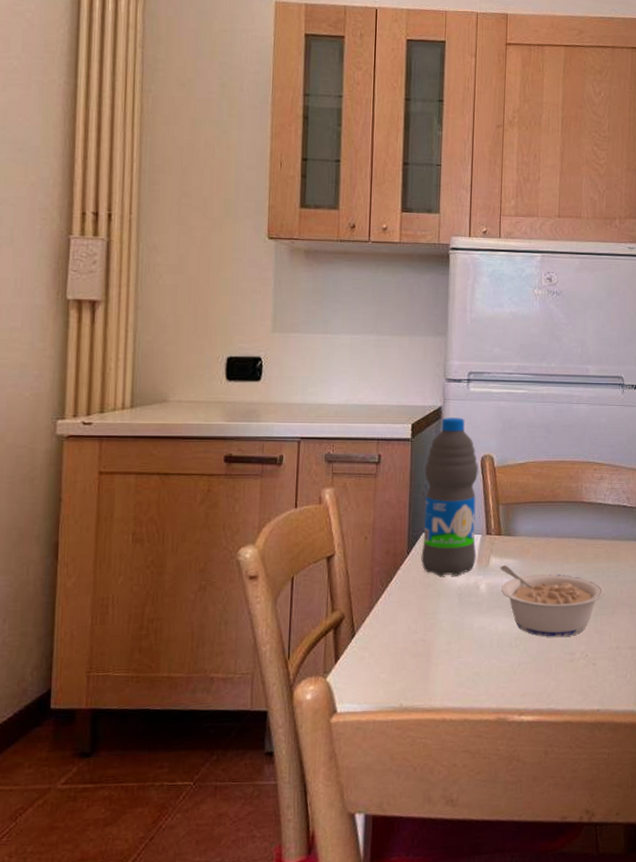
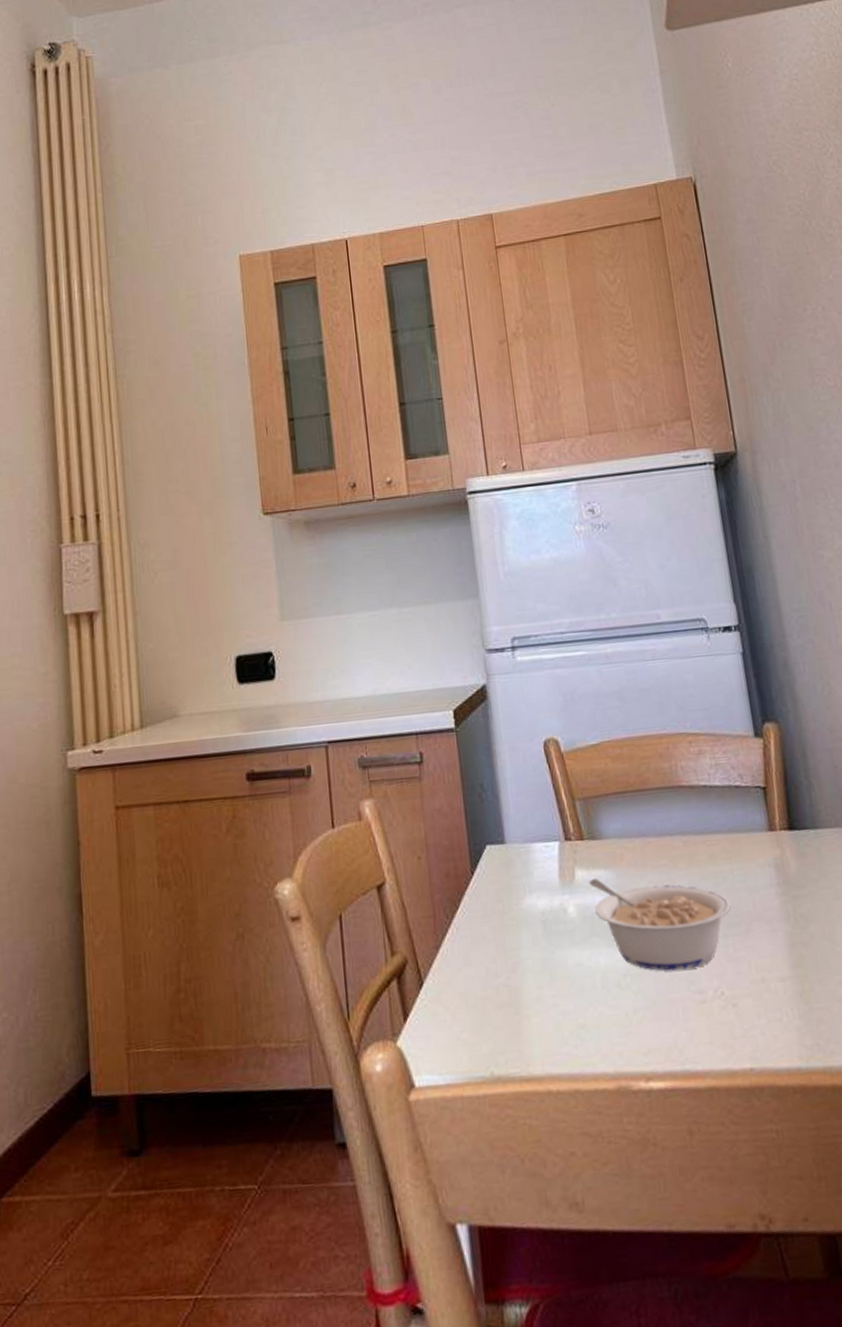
water bottle: present [421,416,478,576] -> none [476,695,558,900]

